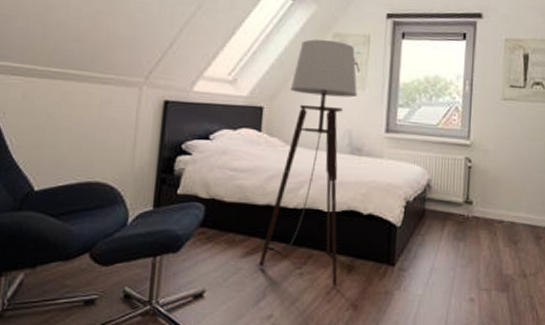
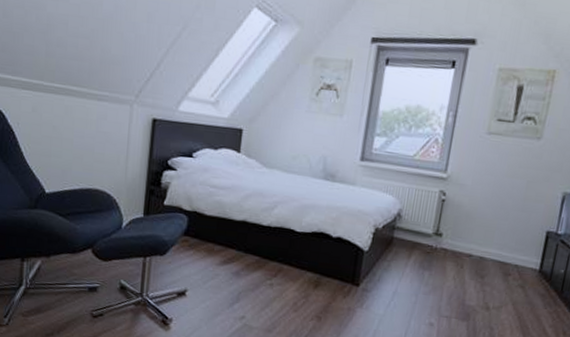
floor lamp: present [259,39,357,288] -> none [234,63,336,300]

